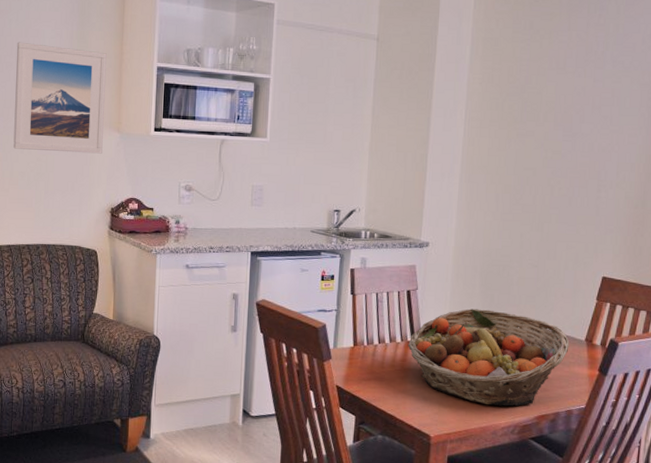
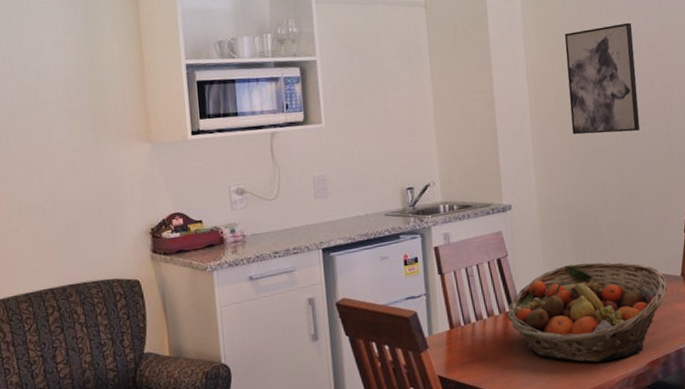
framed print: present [13,42,107,154] -> none [10,57,132,180]
wall art: none [500,81,580,191] -> present [565,22,640,135]

